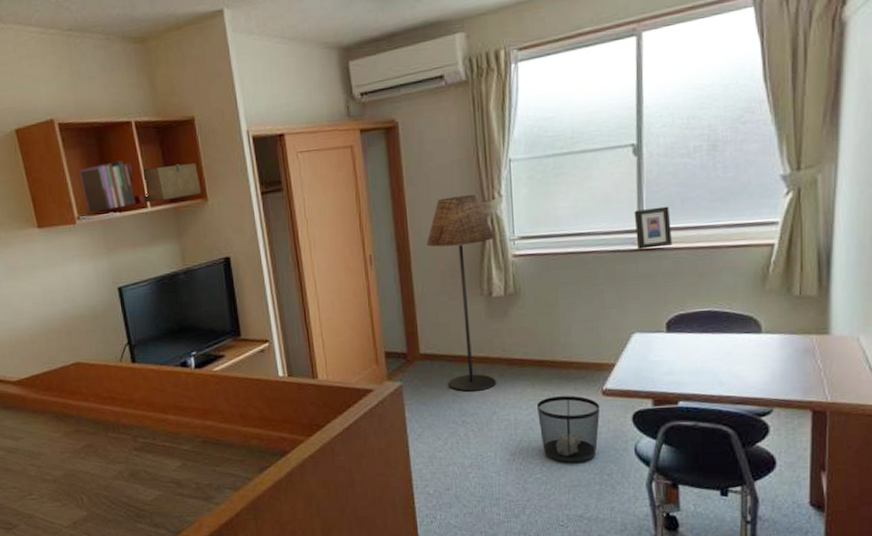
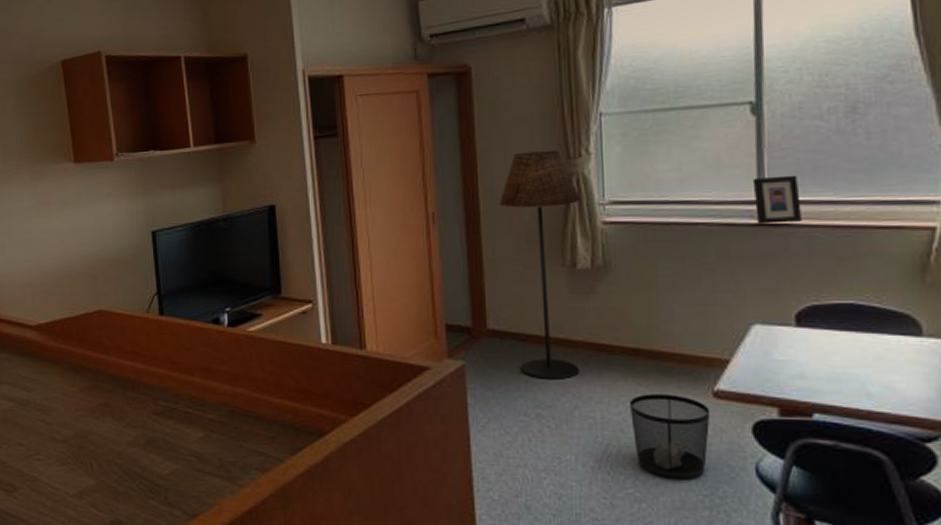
books: present [78,160,145,212] -> none [121,96,188,149]
decorative box: present [142,162,202,203] -> none [185,101,249,142]

